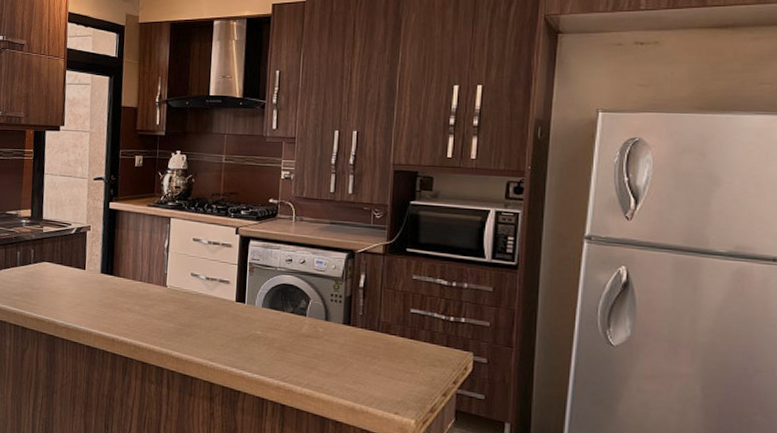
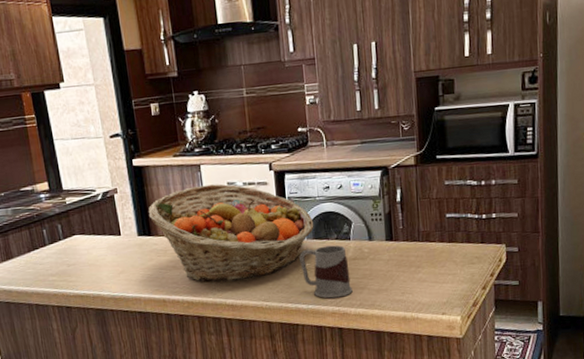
fruit basket: none [114,236,272,336] -> present [148,184,314,283]
mug: none [251,317,301,373] -> present [299,245,353,299]

